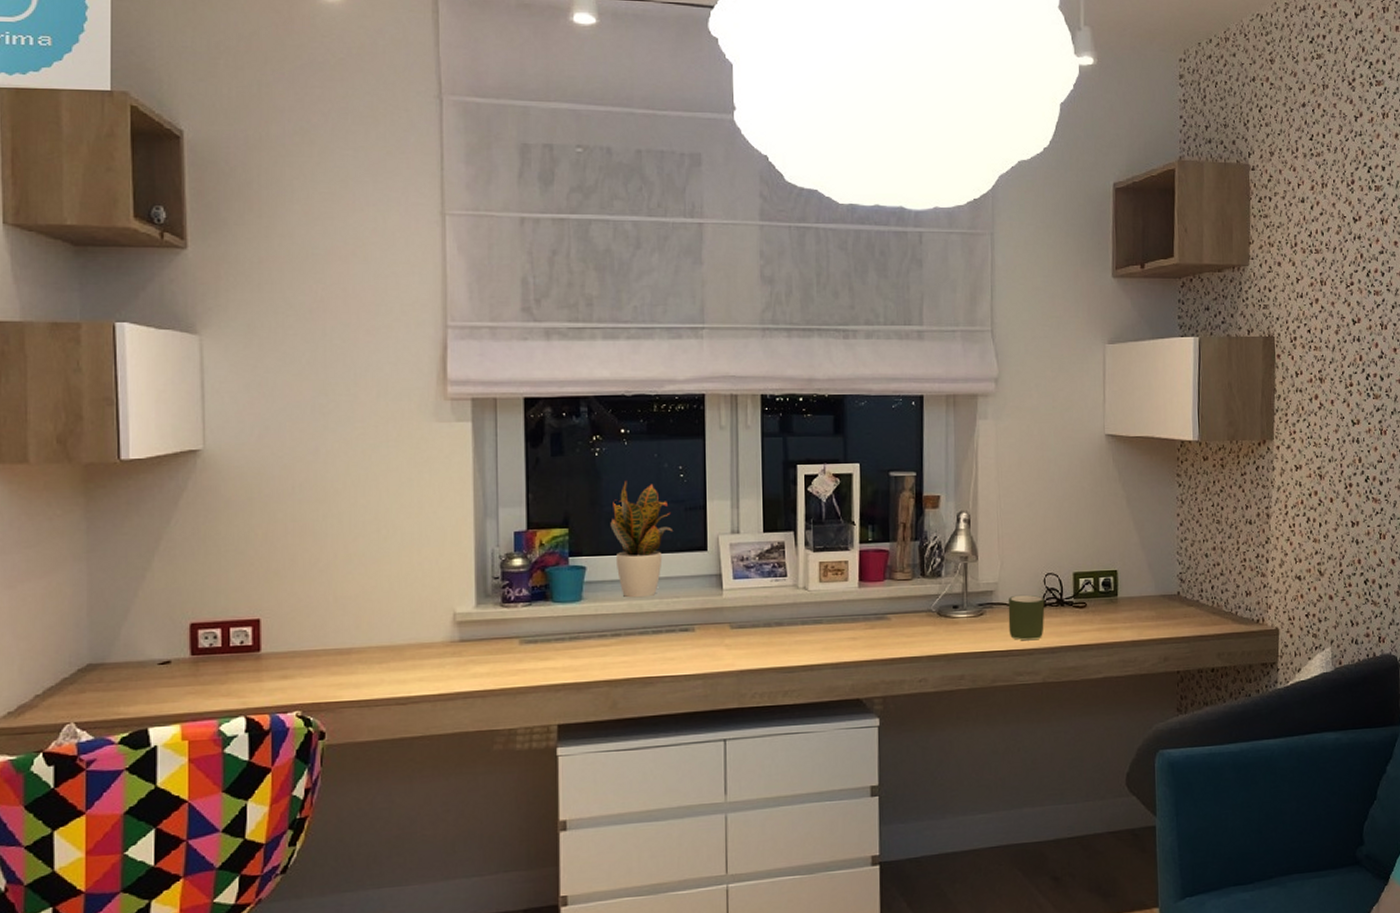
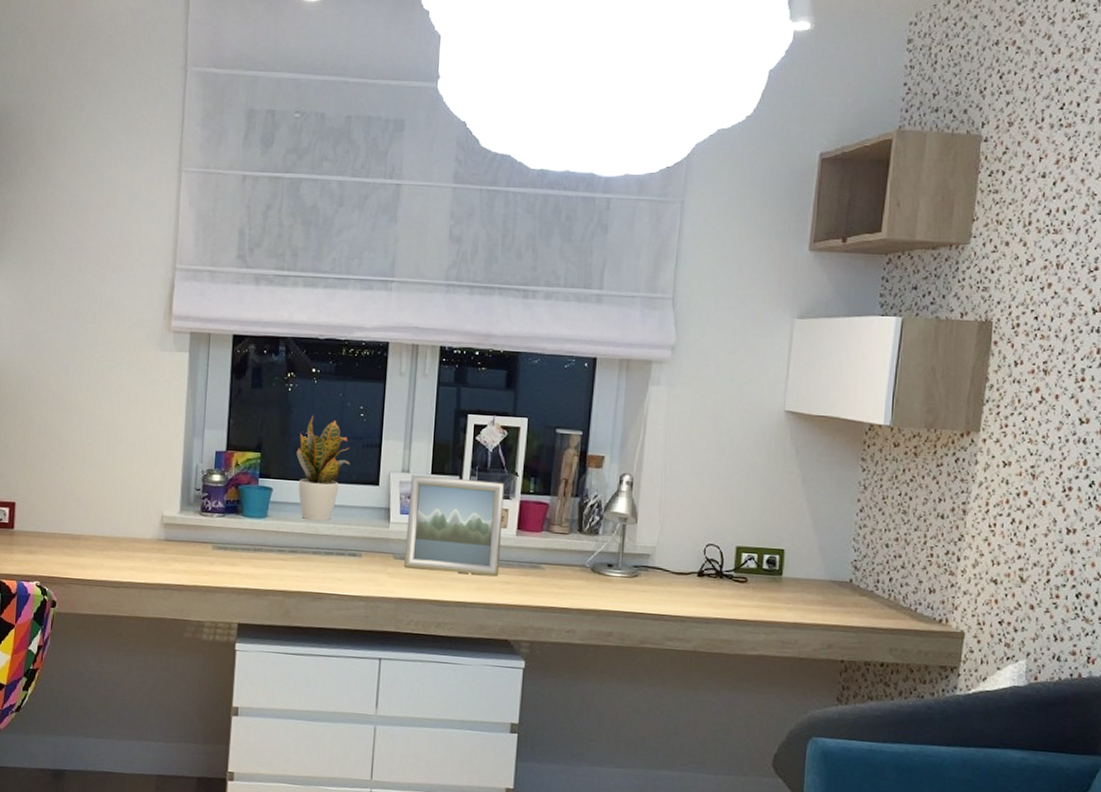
picture frame: none [741,533,844,637] -> present [404,475,505,576]
mug: present [1008,594,1045,641] -> none [662,561,703,609]

